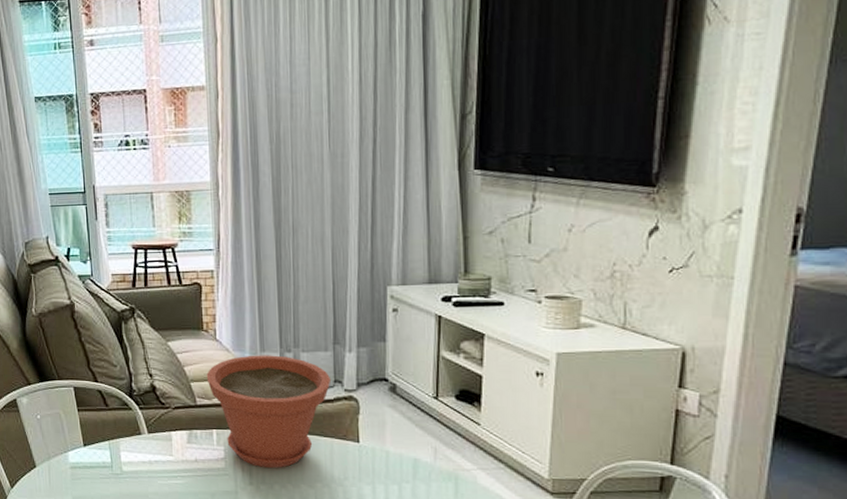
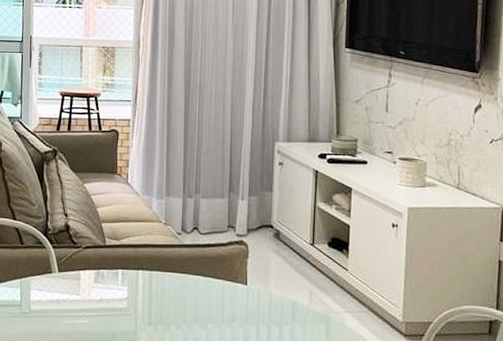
plant pot: present [206,355,331,468] -> none [116,199,226,309]

